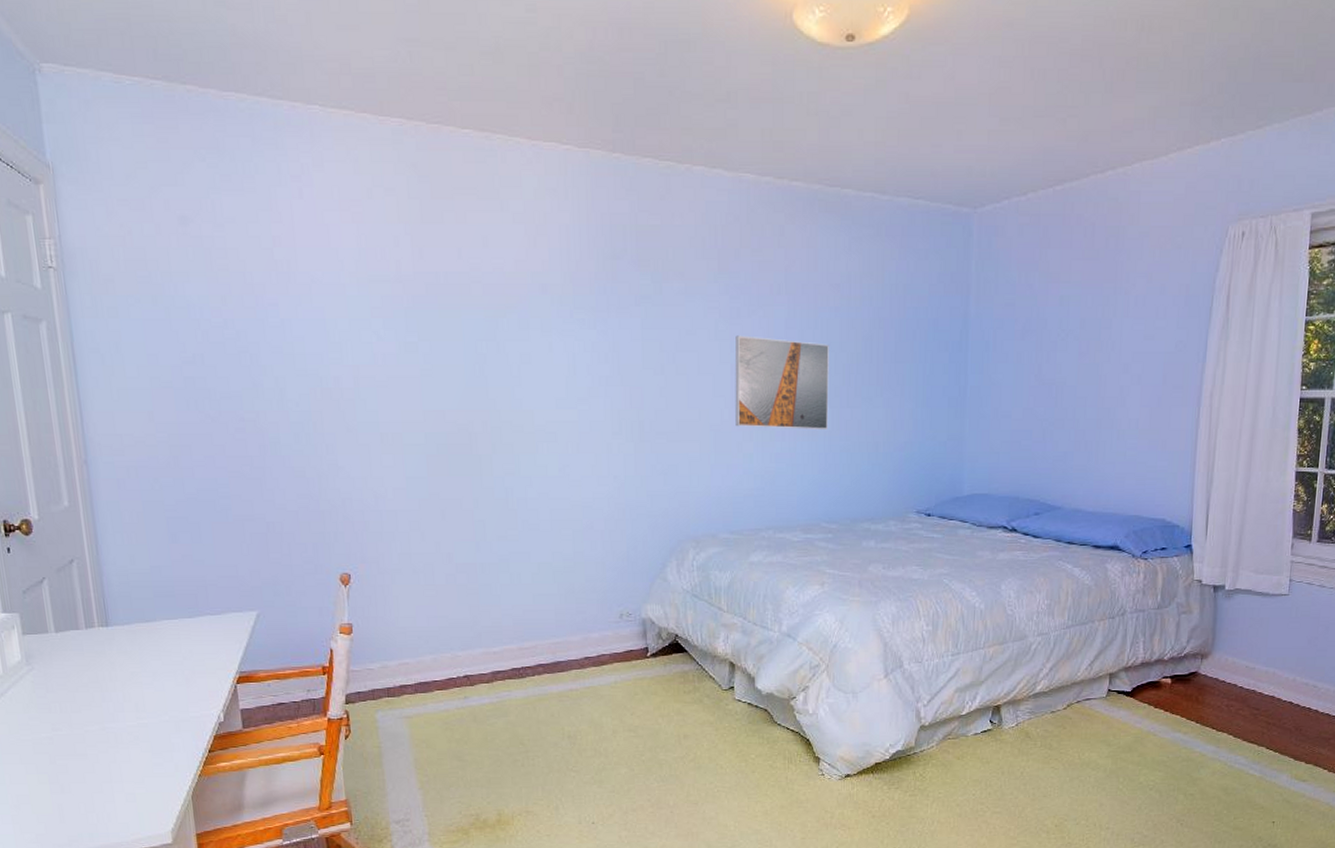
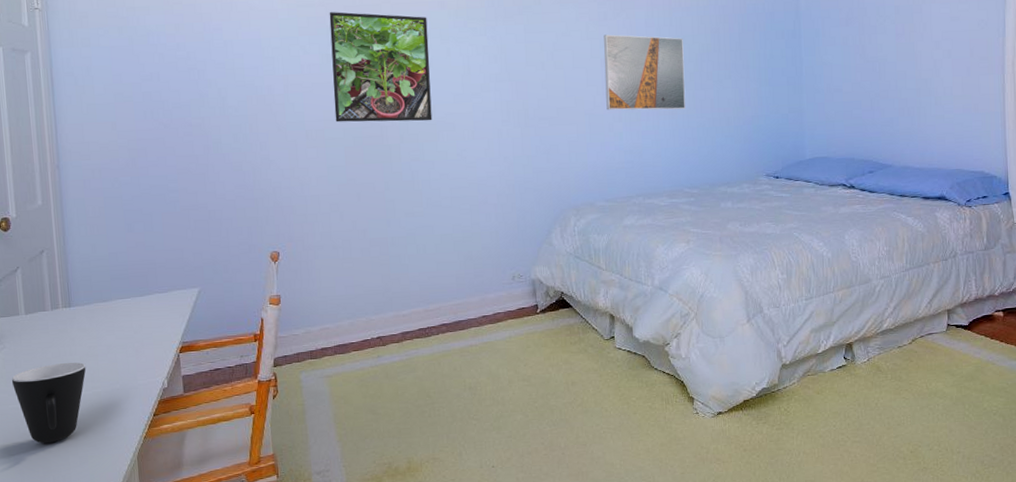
mug: none [43,688,129,777] -> present [11,362,86,444]
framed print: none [407,291,530,429] -> present [329,12,432,122]

